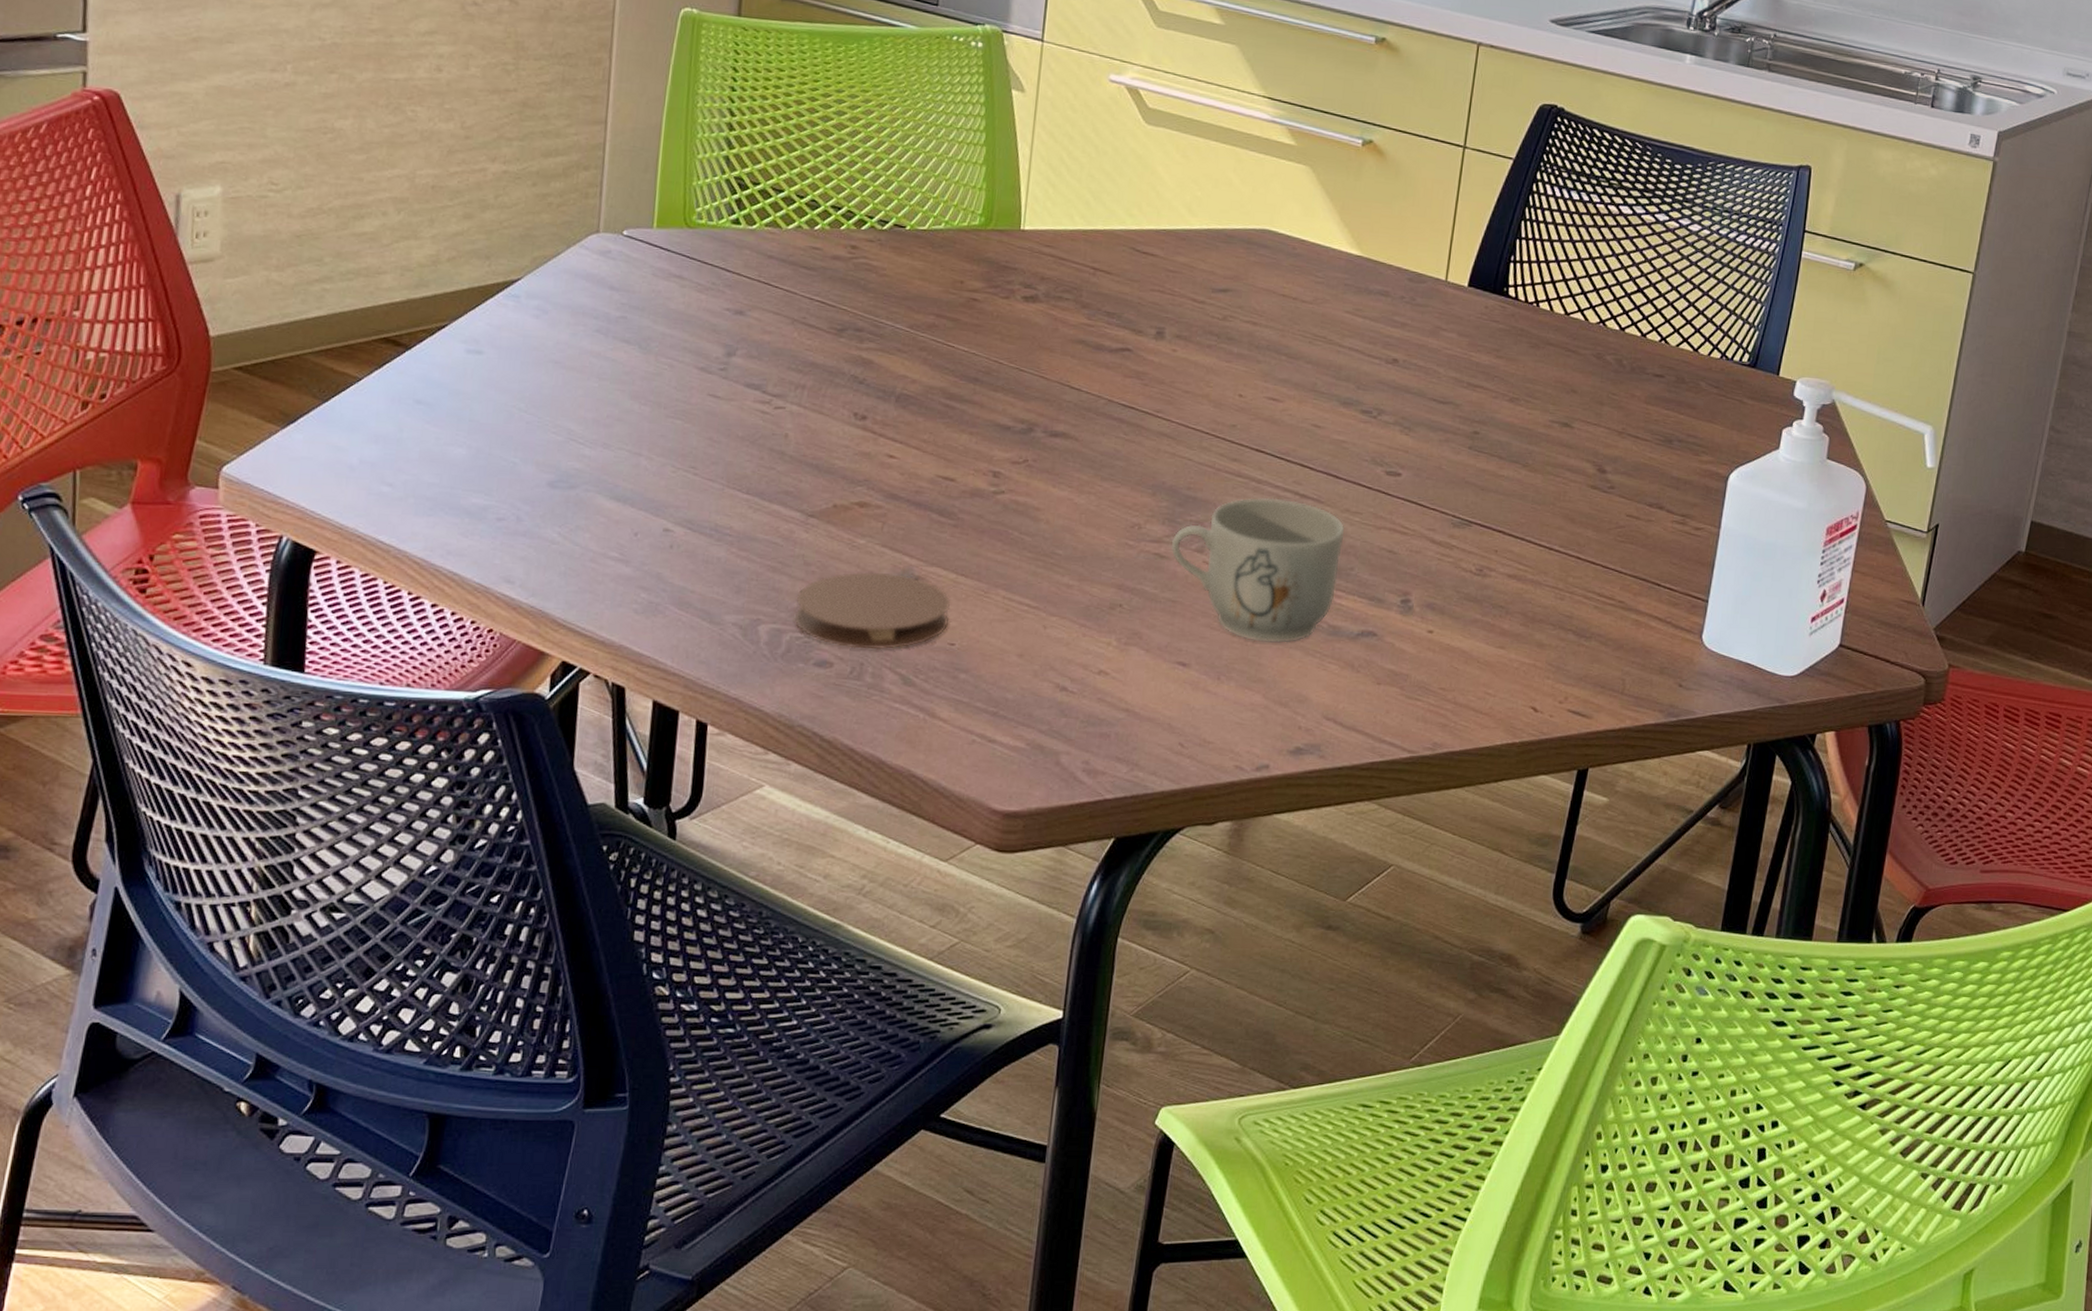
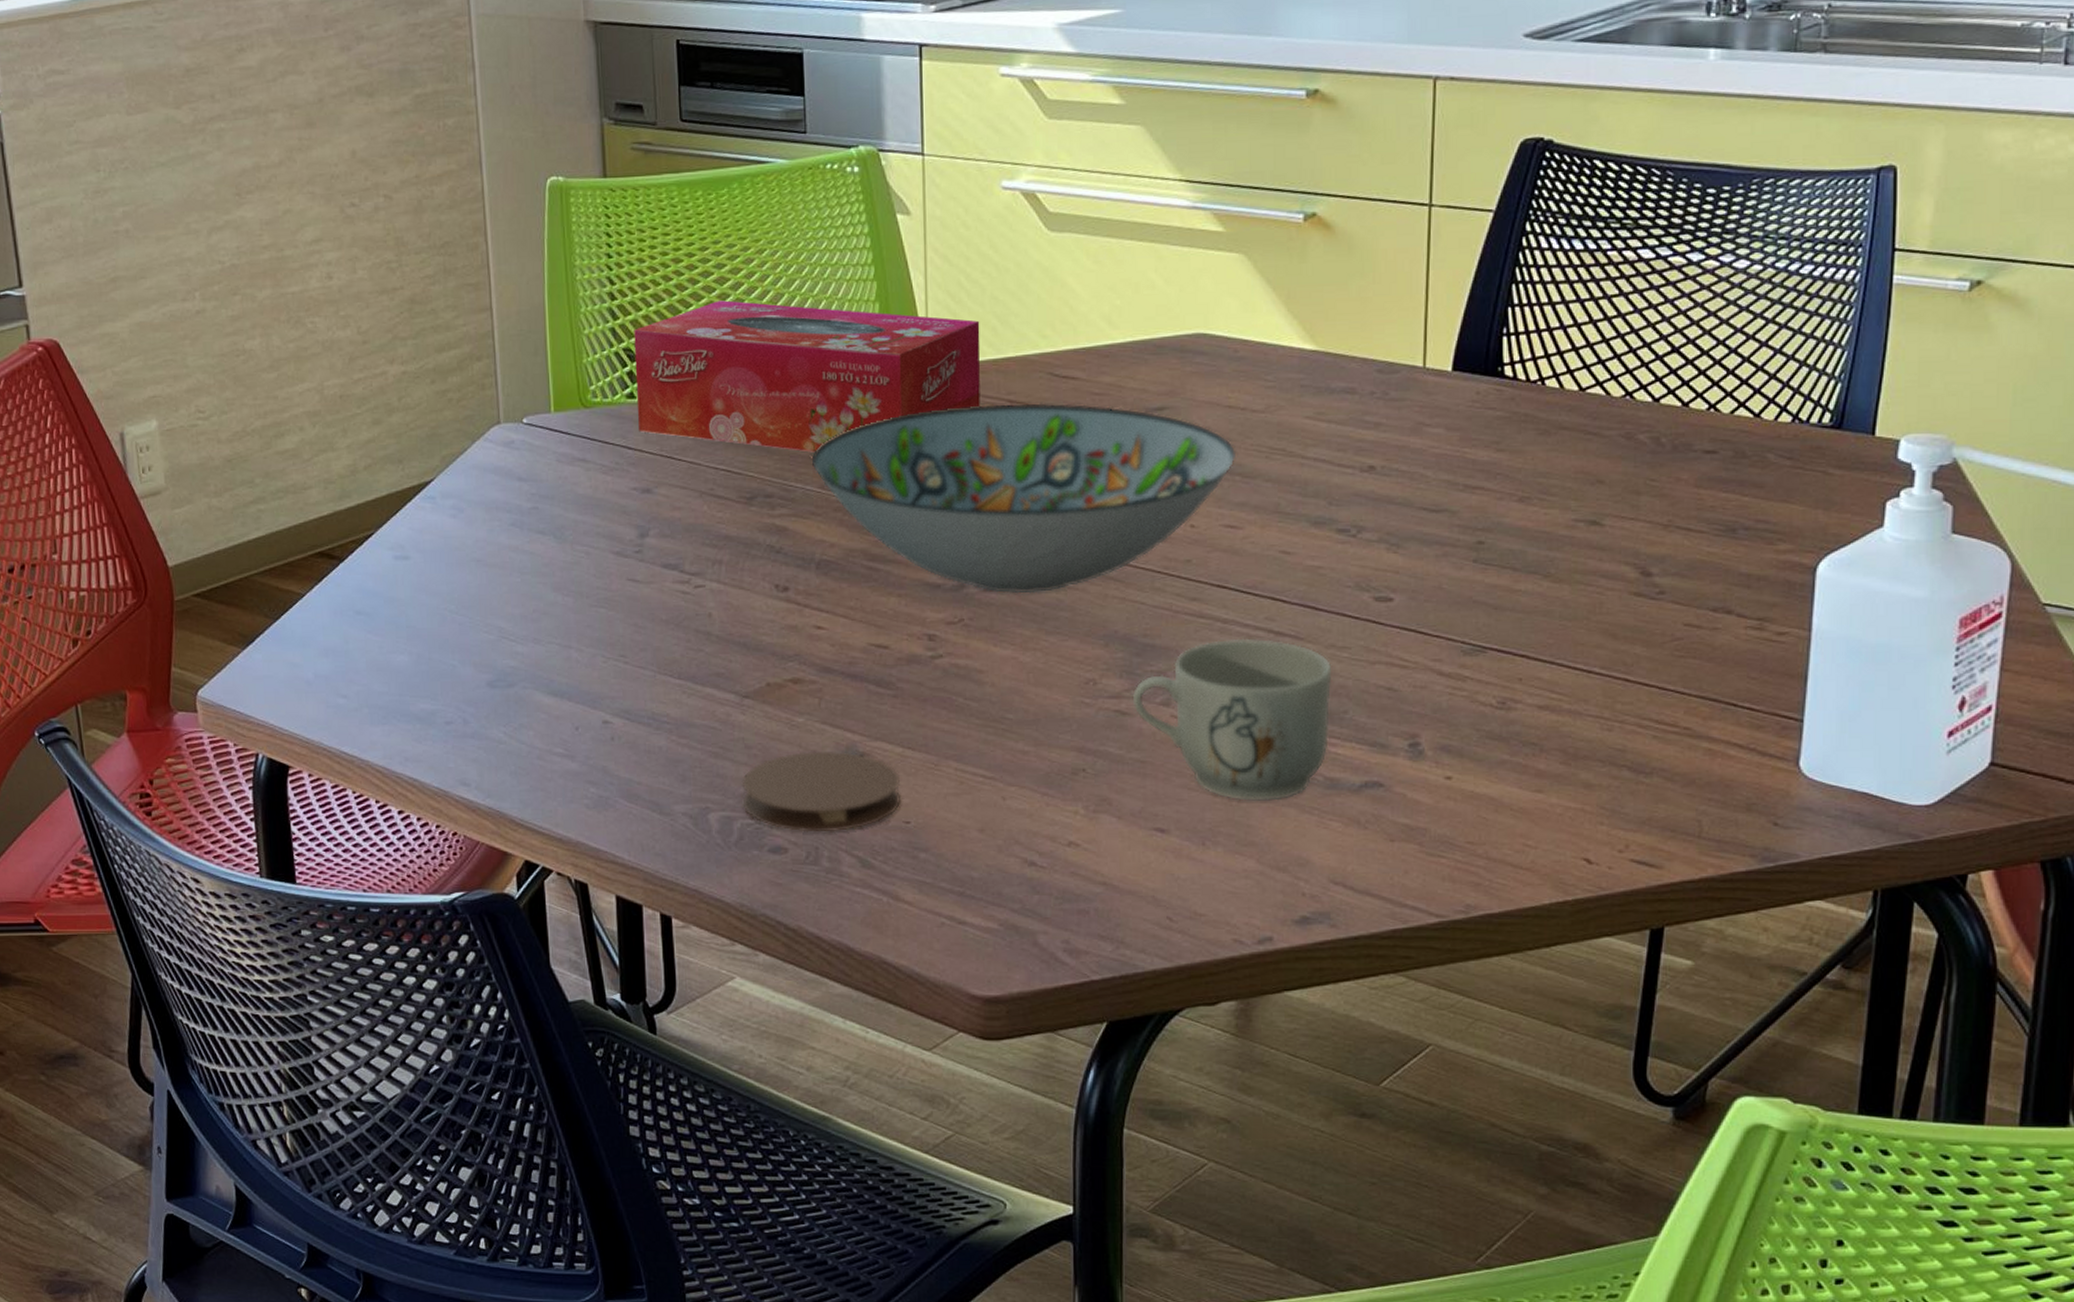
tissue box: none [740,144,1075,294] -> present [634,300,981,453]
decorative bowl: none [903,268,1285,442] -> present [811,403,1237,594]

